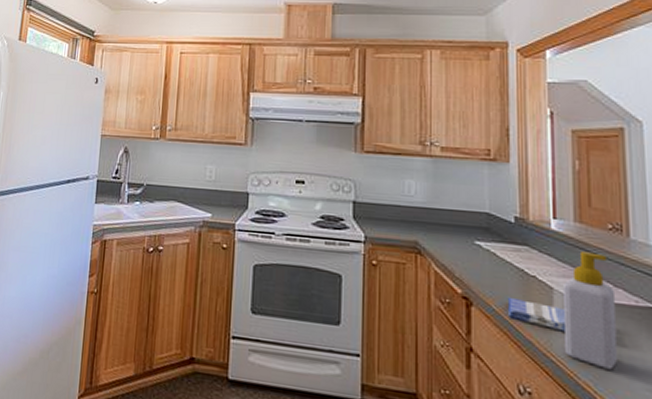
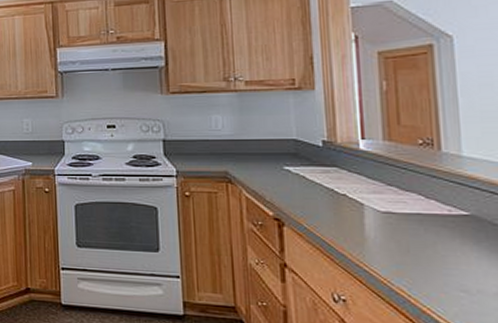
dish towel: present [507,296,567,332] -> none [318,215,379,244]
soap bottle: present [564,251,617,370] -> none [374,168,431,275]

